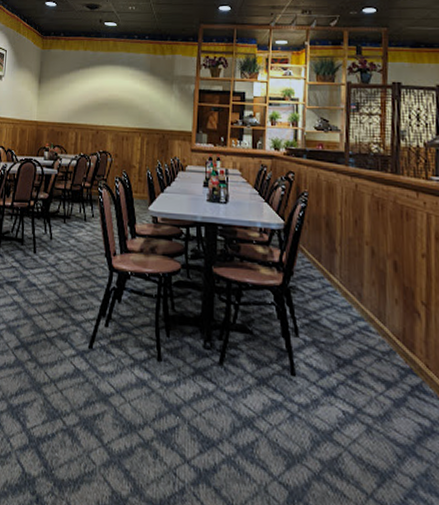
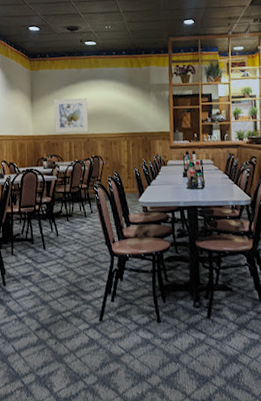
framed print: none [61,83,101,123] -> present [53,98,89,133]

